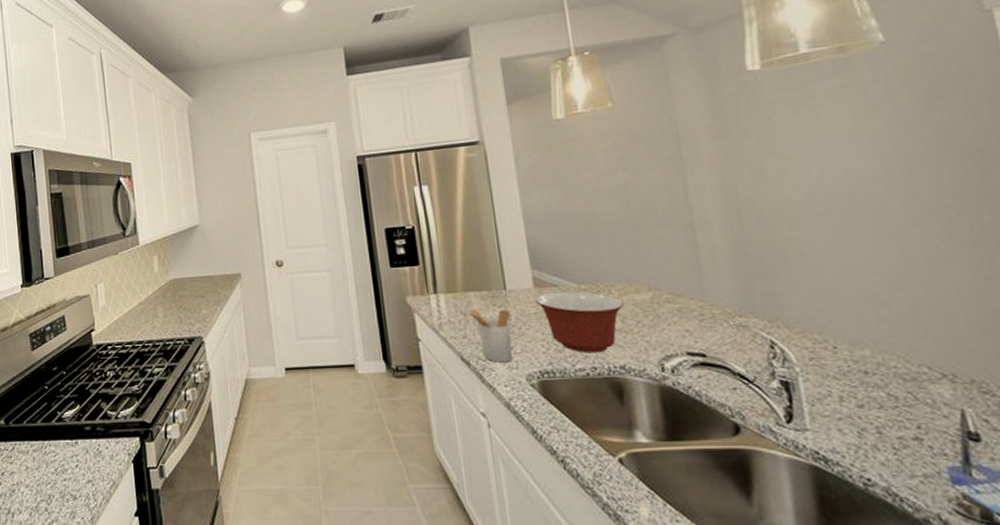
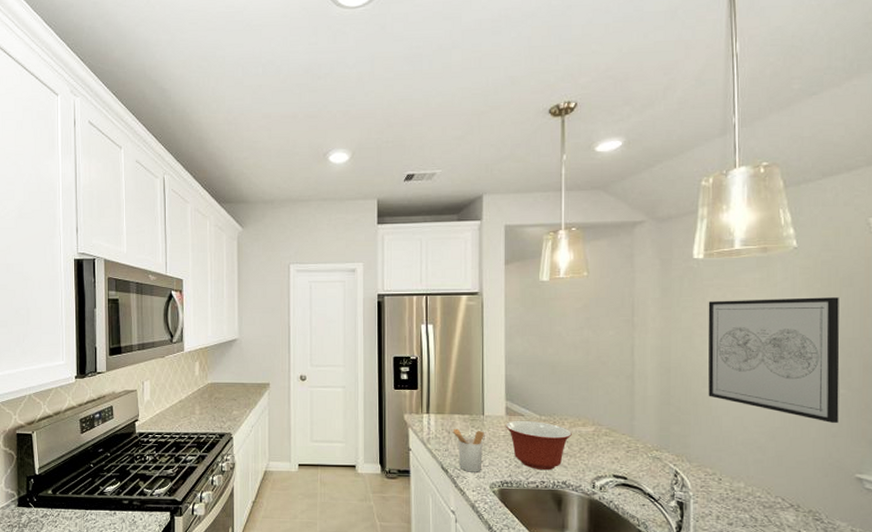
wall art: none [776,97,990,261] -> present [708,297,840,423]

